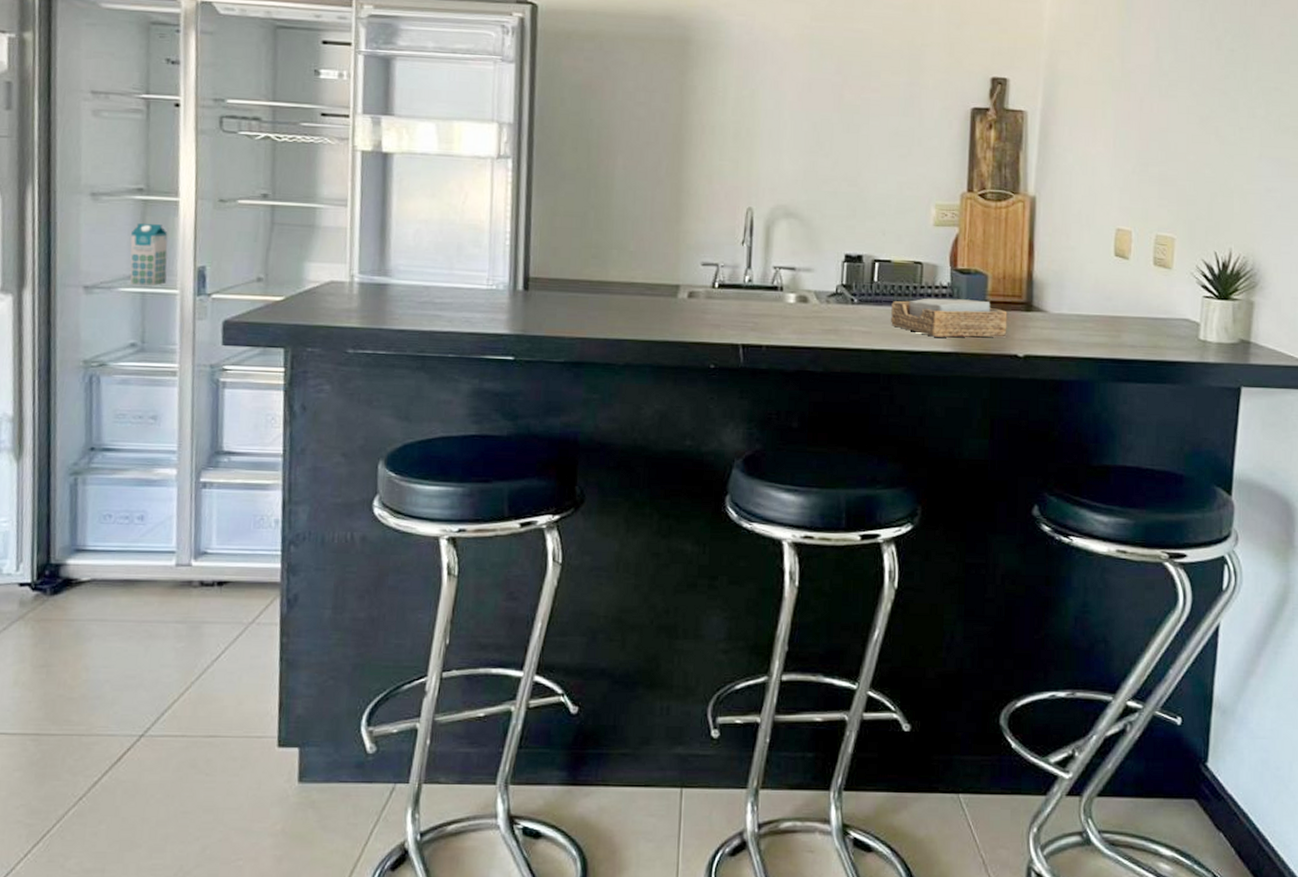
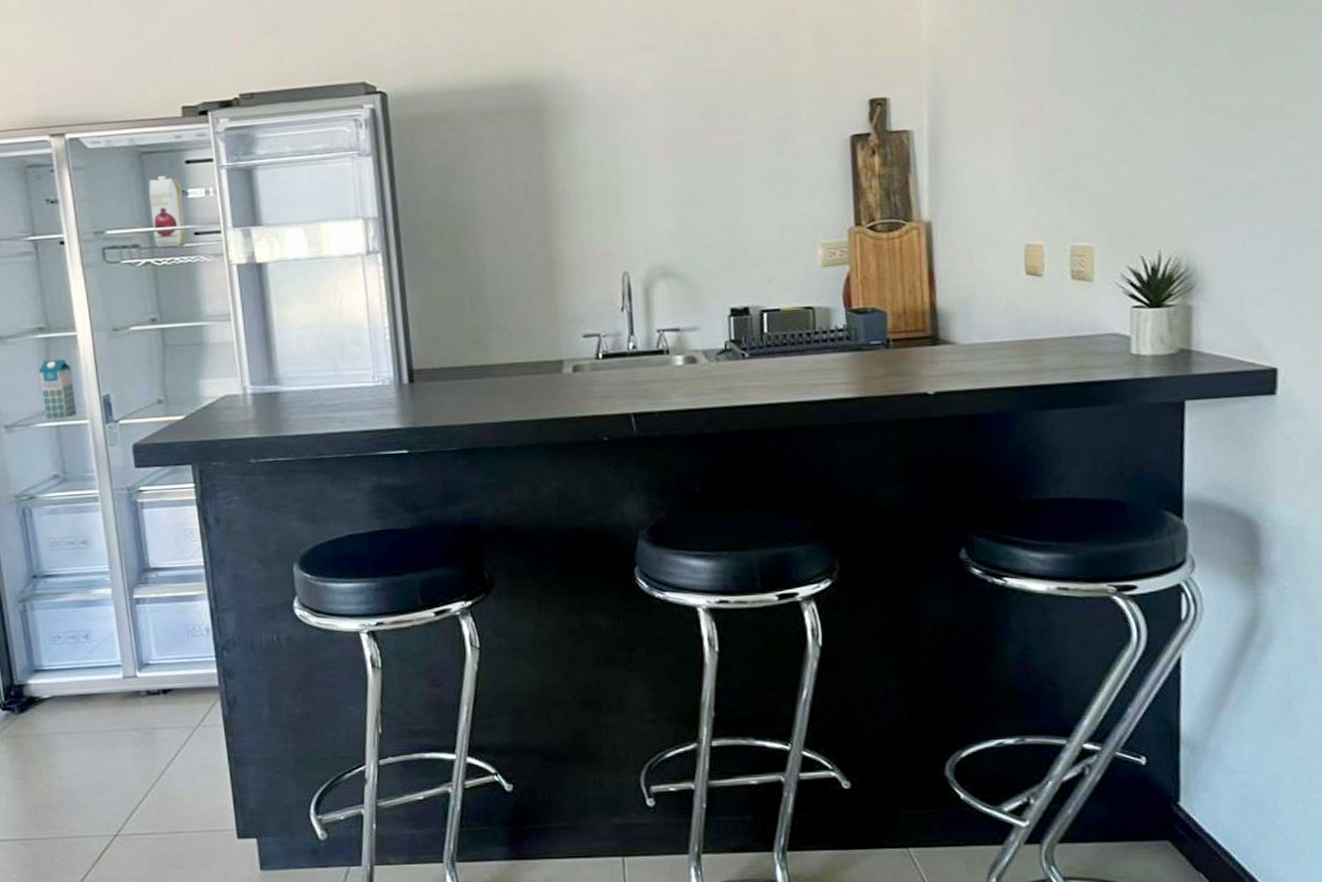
juice carton: none [277,51,314,126] -> present [149,175,186,249]
napkin holder: present [891,298,1007,338] -> none [785,339,914,384]

